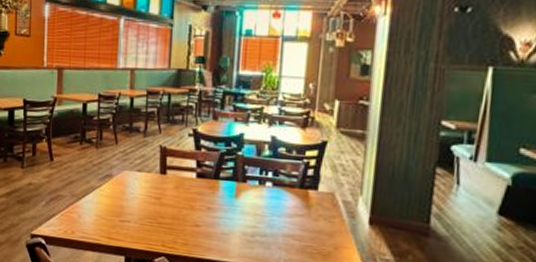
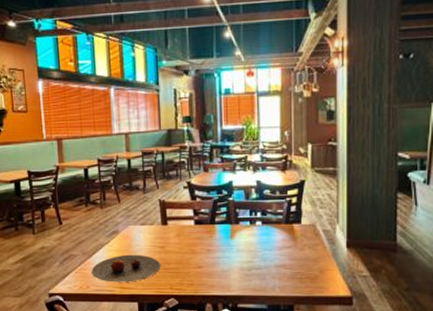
plate: none [78,201,154,233] -> present [91,254,161,282]

